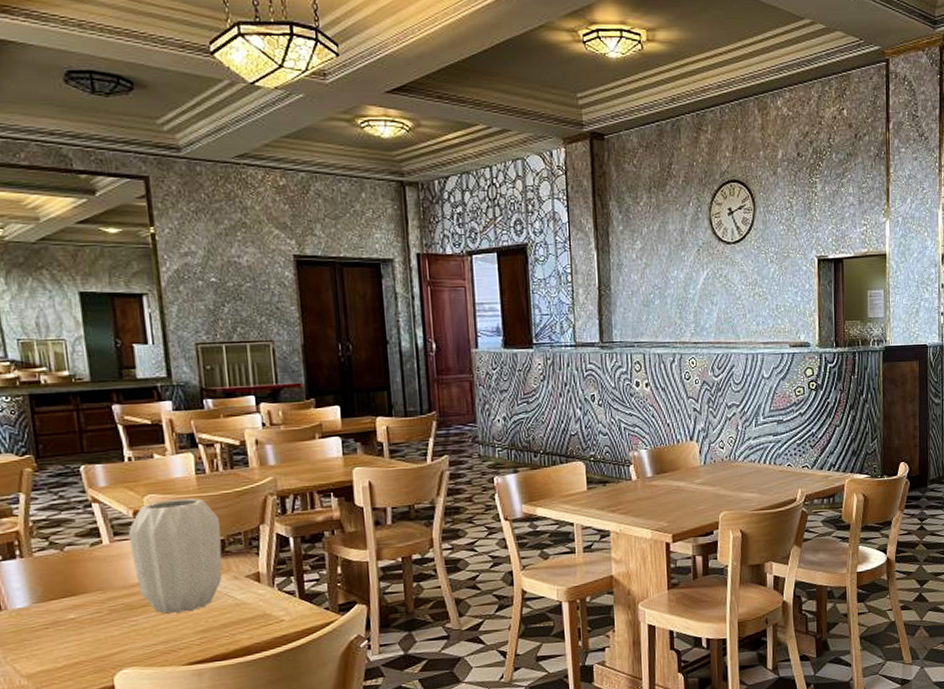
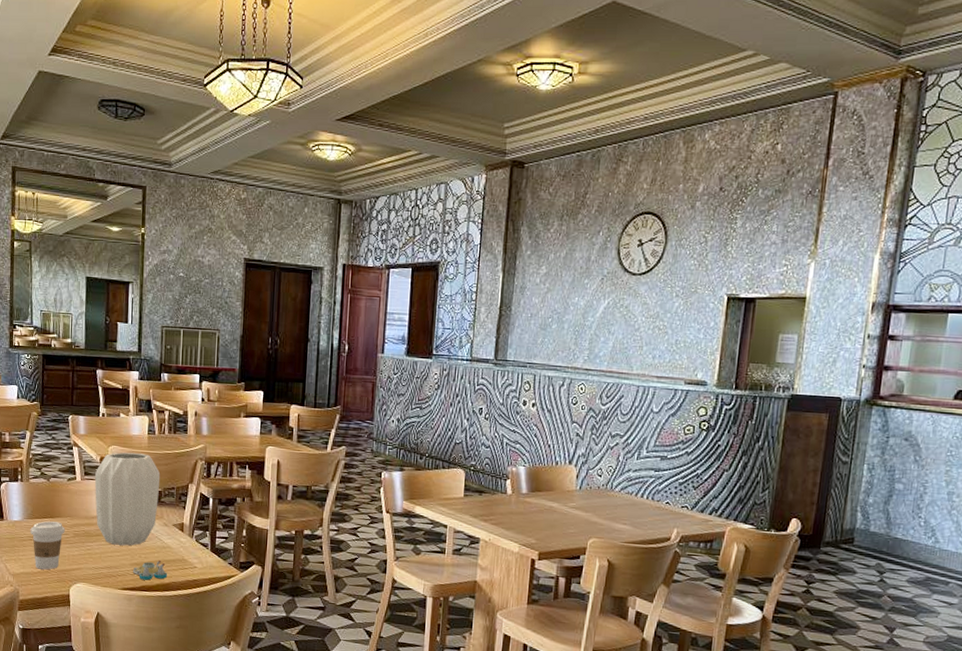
coffee cup: none [43,599,96,663] -> present [30,521,65,570]
salt and pepper shaker set: none [199,620,248,648] -> present [133,559,168,580]

